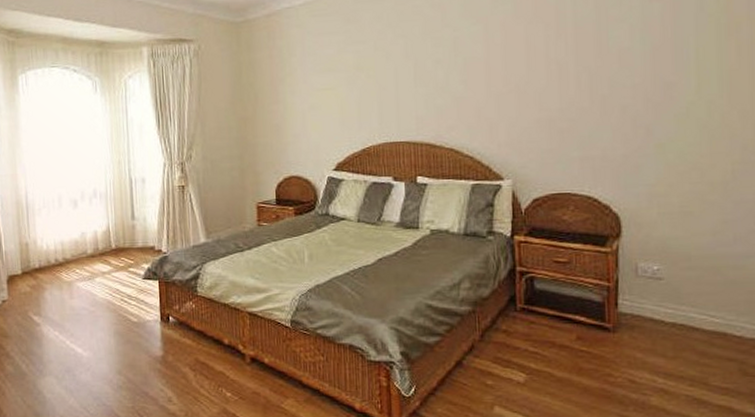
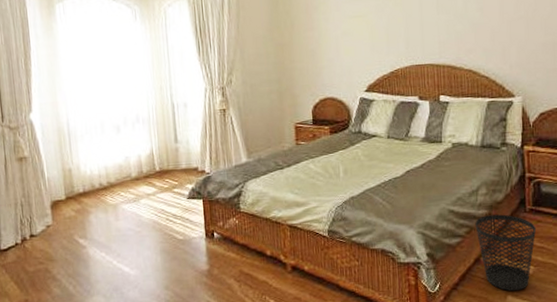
wastebasket: none [456,312,529,402] -> present [475,214,537,291]

